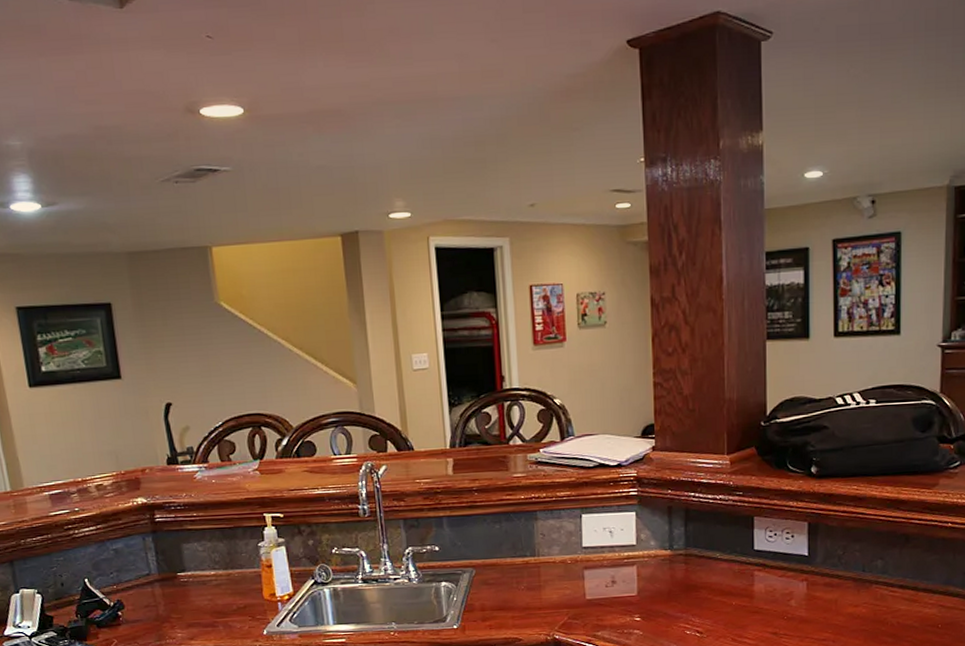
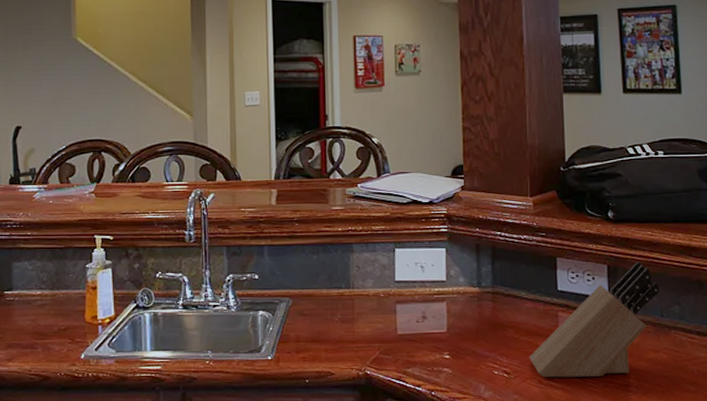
knife block: none [722,517,863,636] -> present [529,262,660,378]

